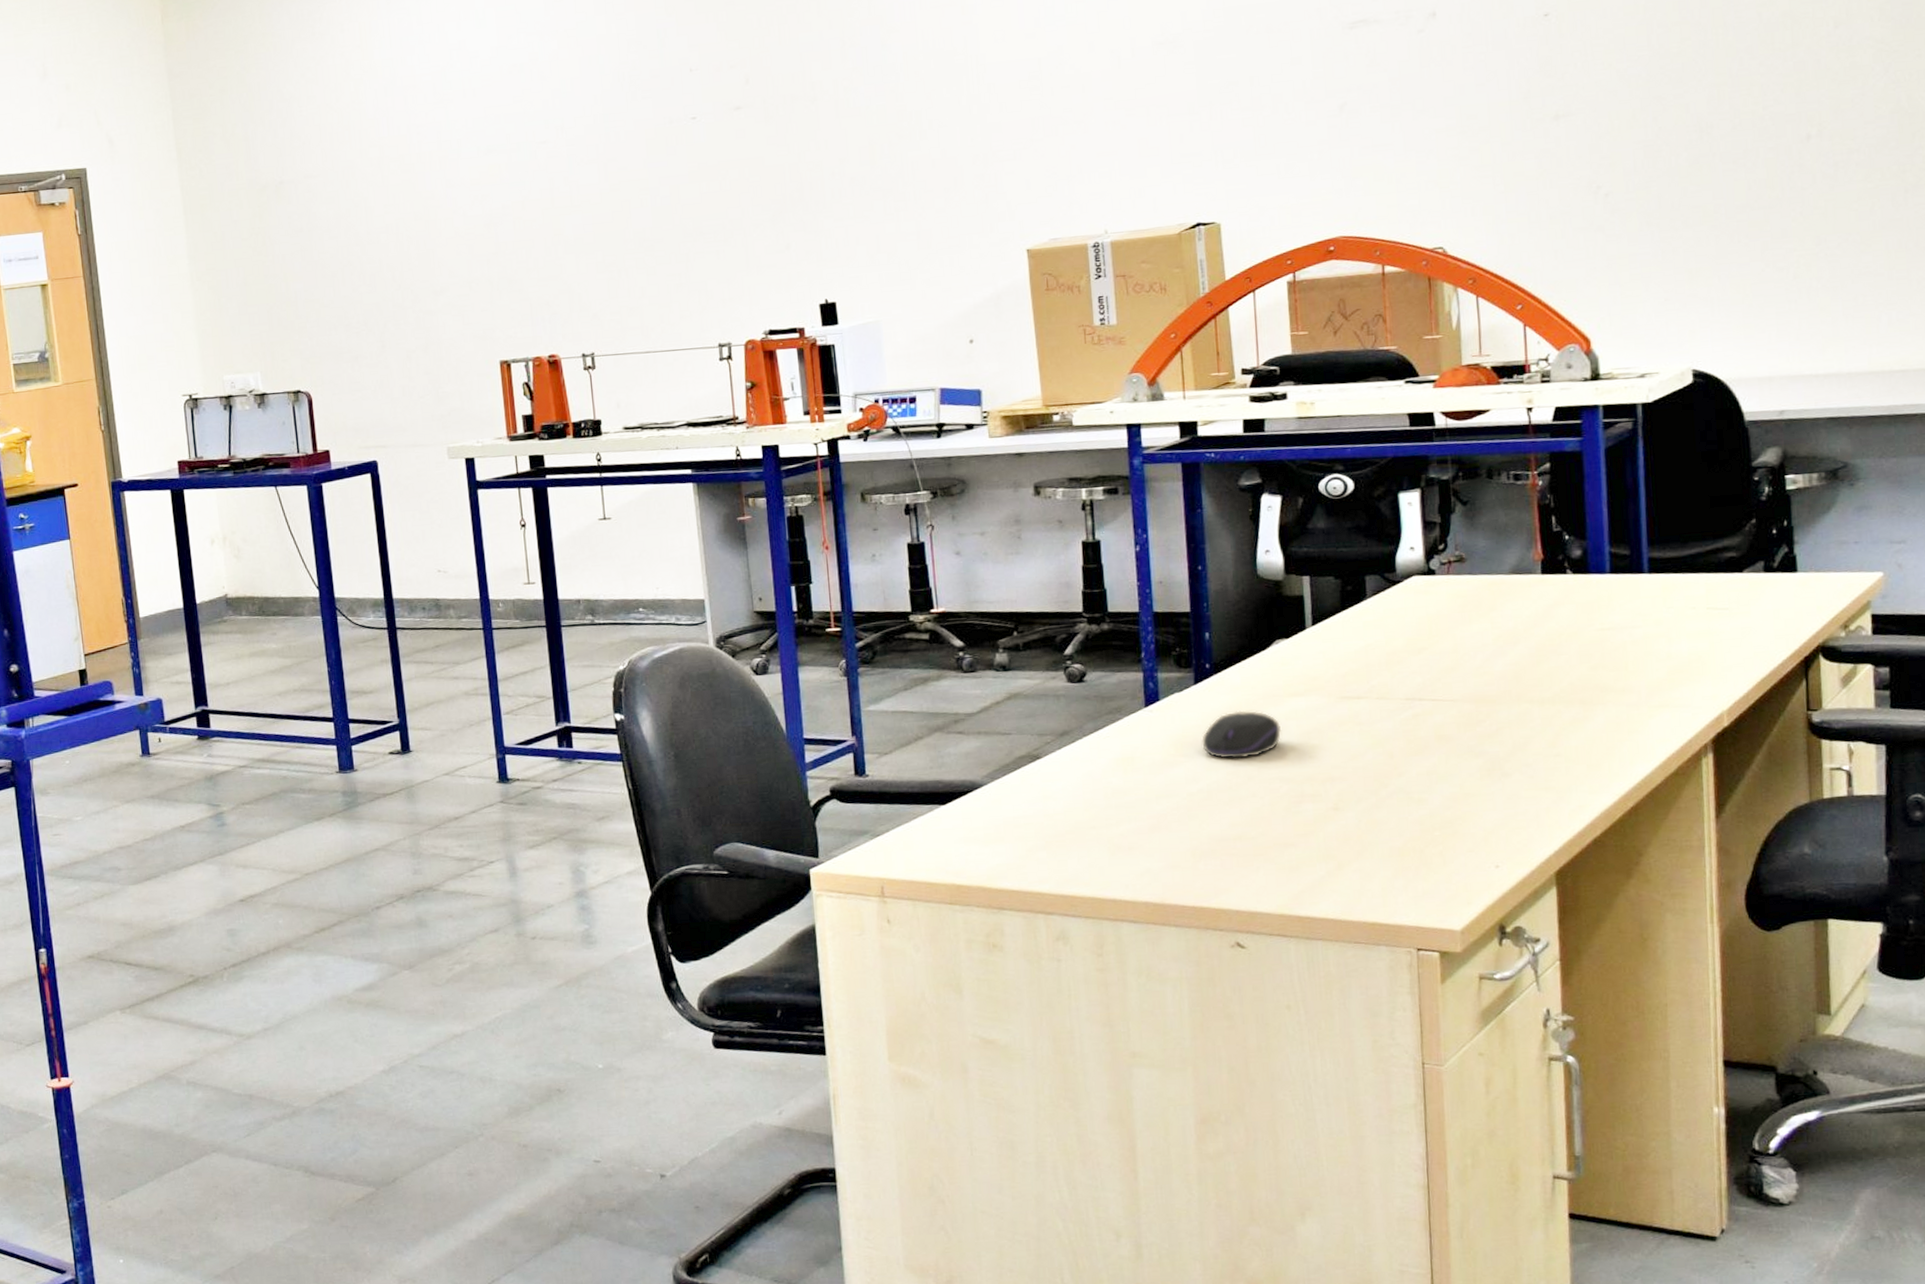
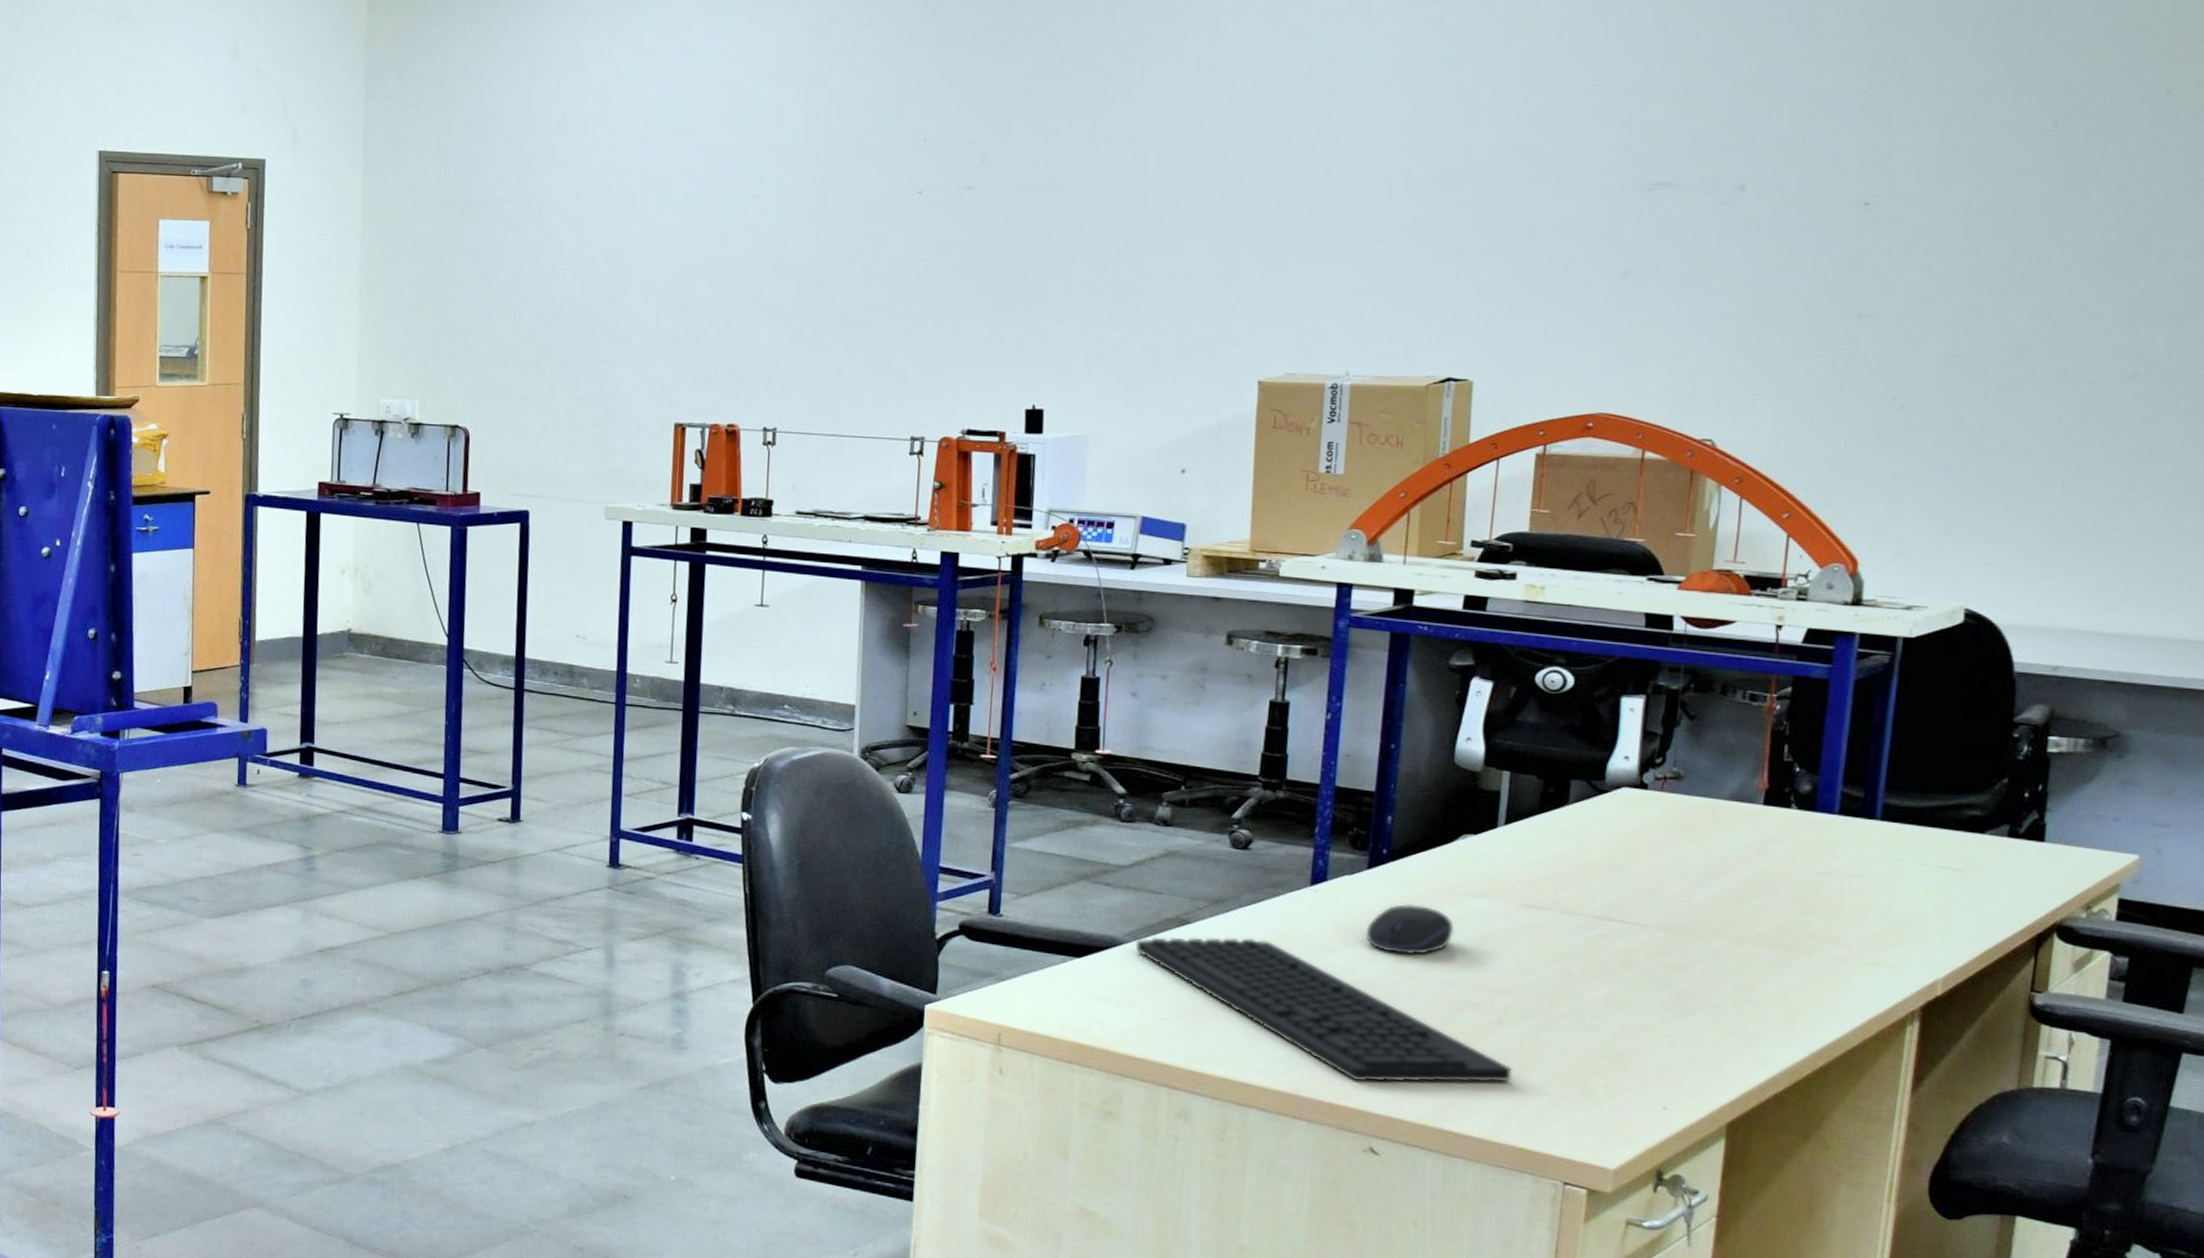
keyboard: none [994,764,1355,883] -> present [1135,937,1512,1083]

